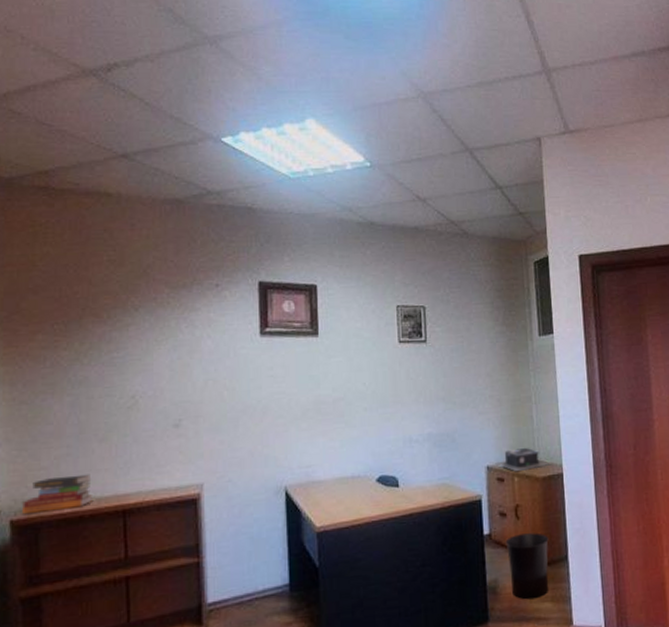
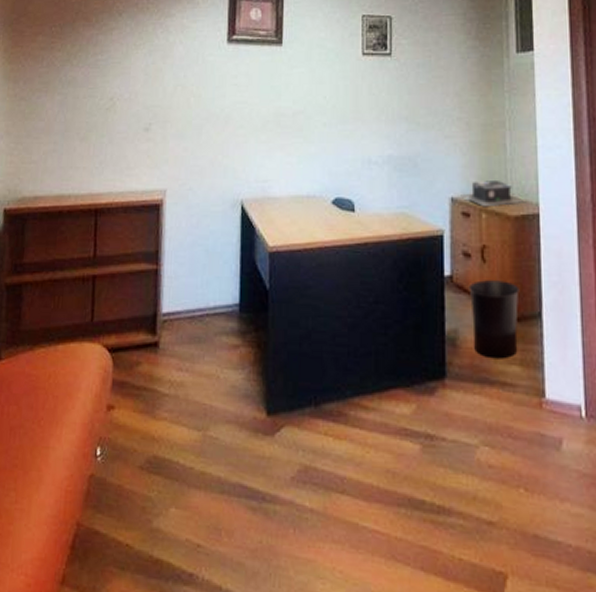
books: present [22,474,92,514] -> none [14,171,71,204]

